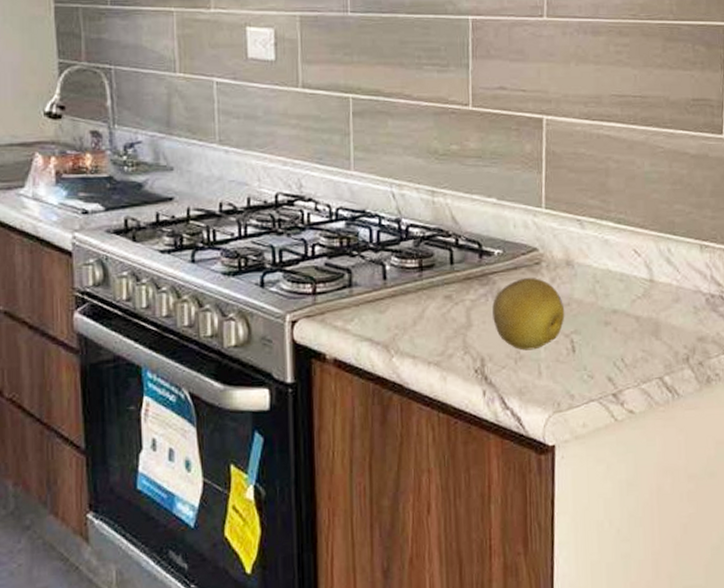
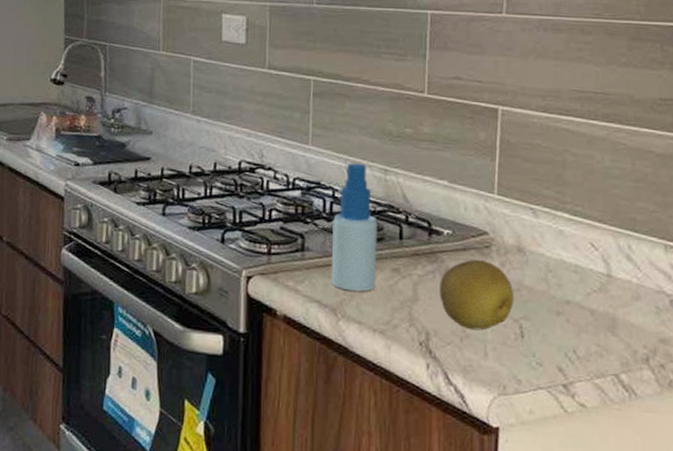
spray bottle: none [381,186,428,325] -> present [331,163,378,292]

